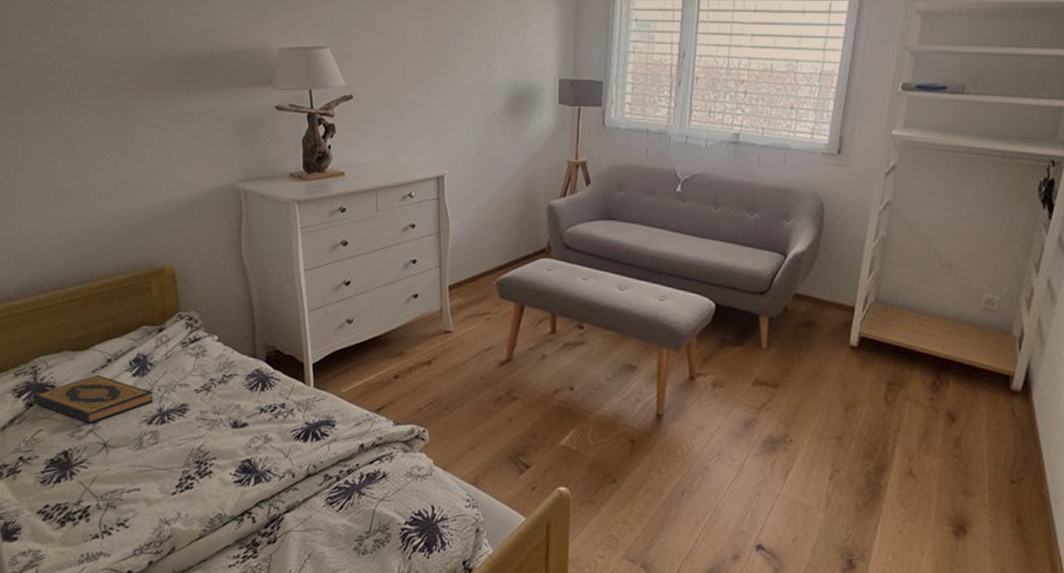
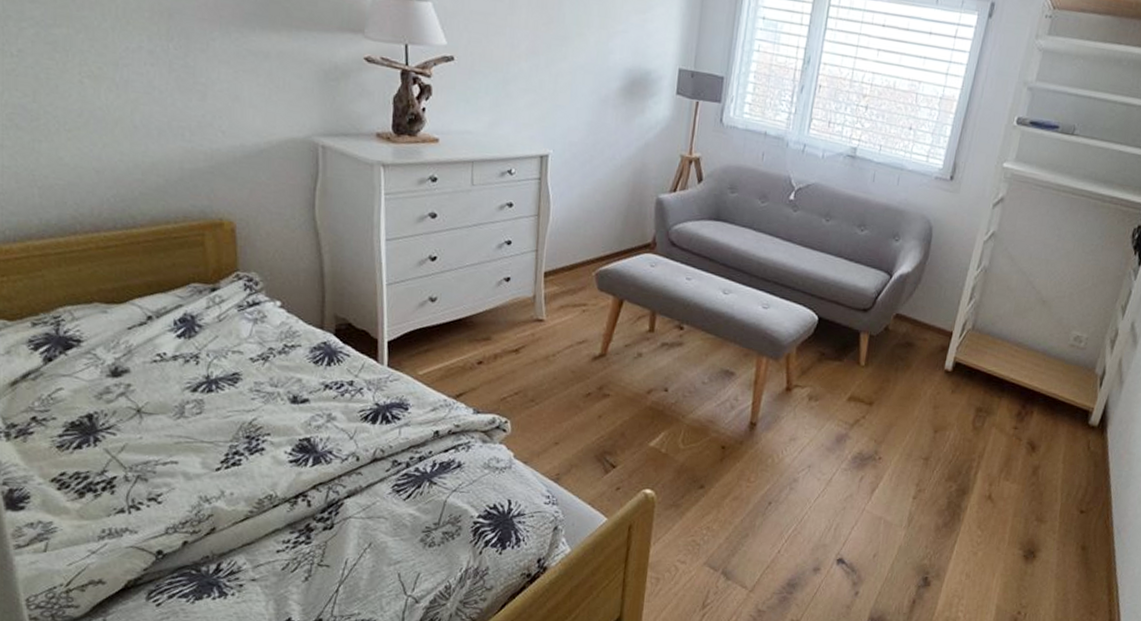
hardback book: present [33,375,154,423] -> none [53,333,200,386]

